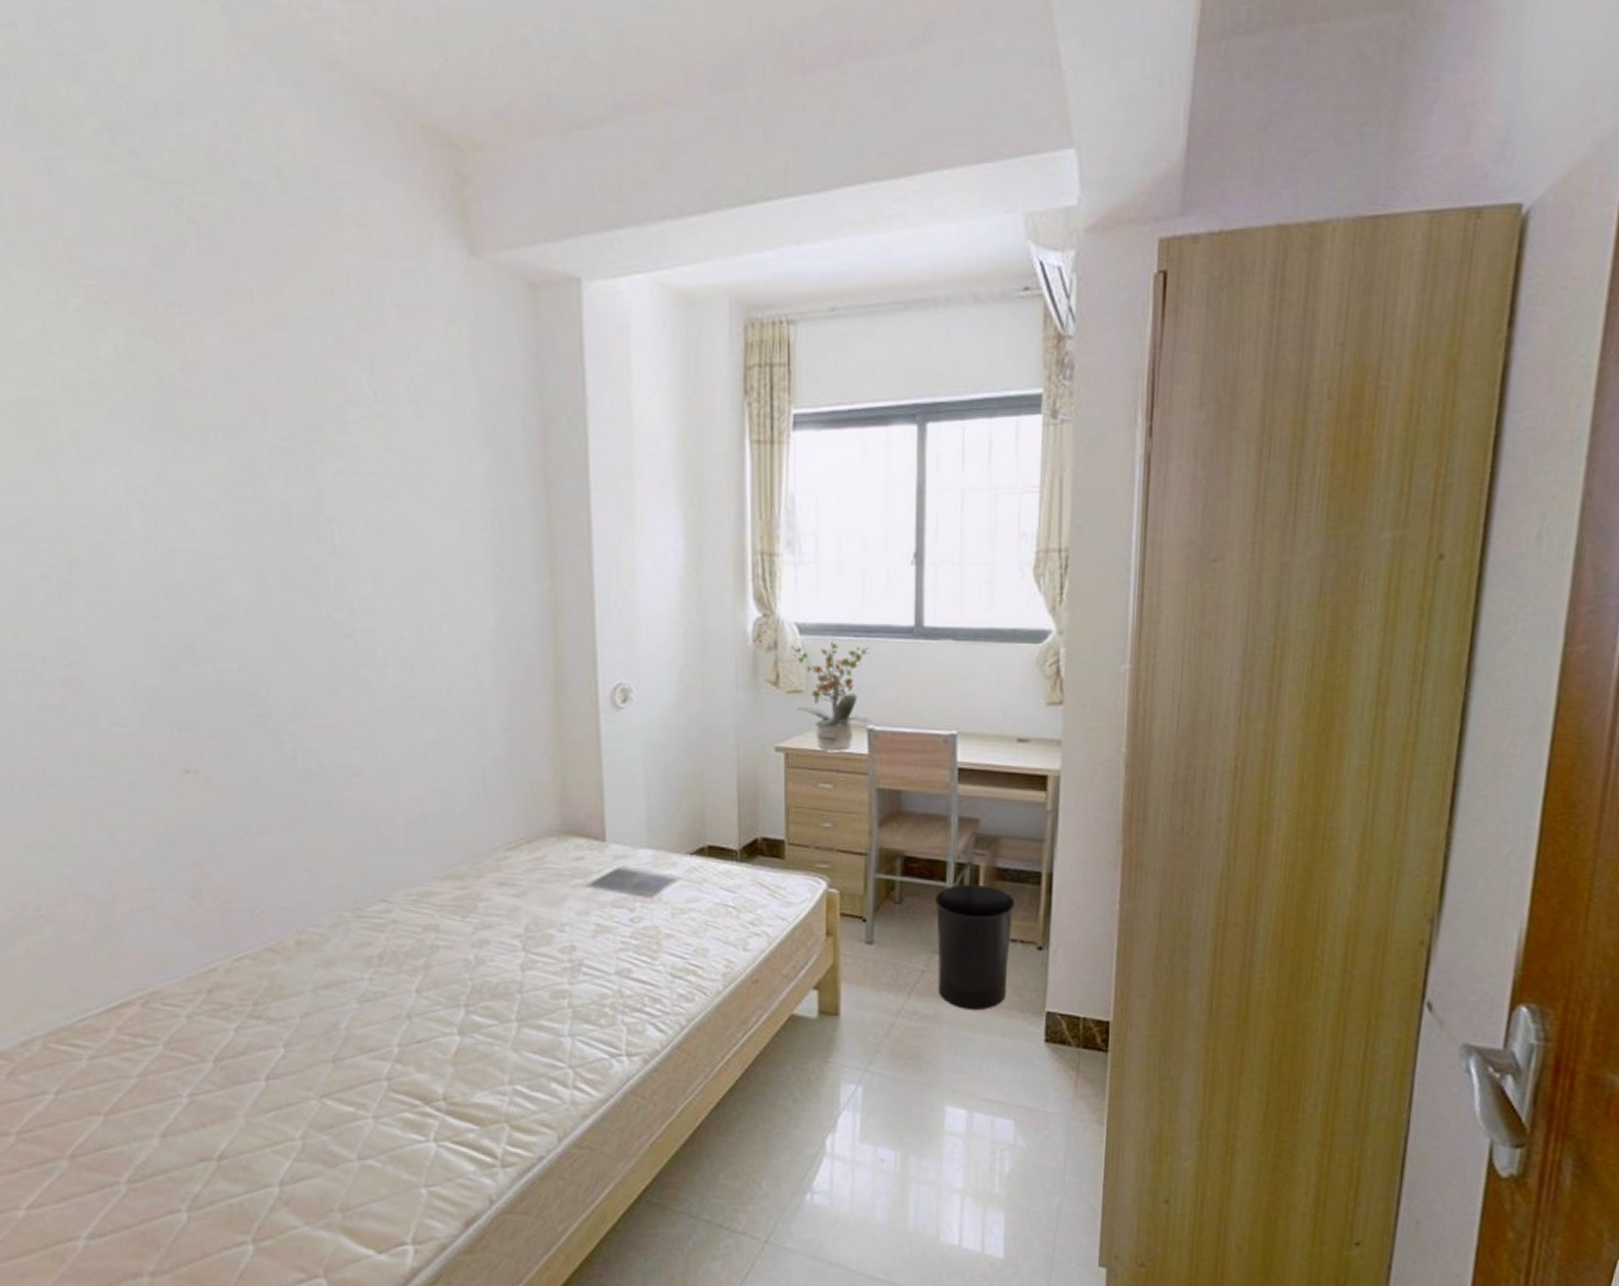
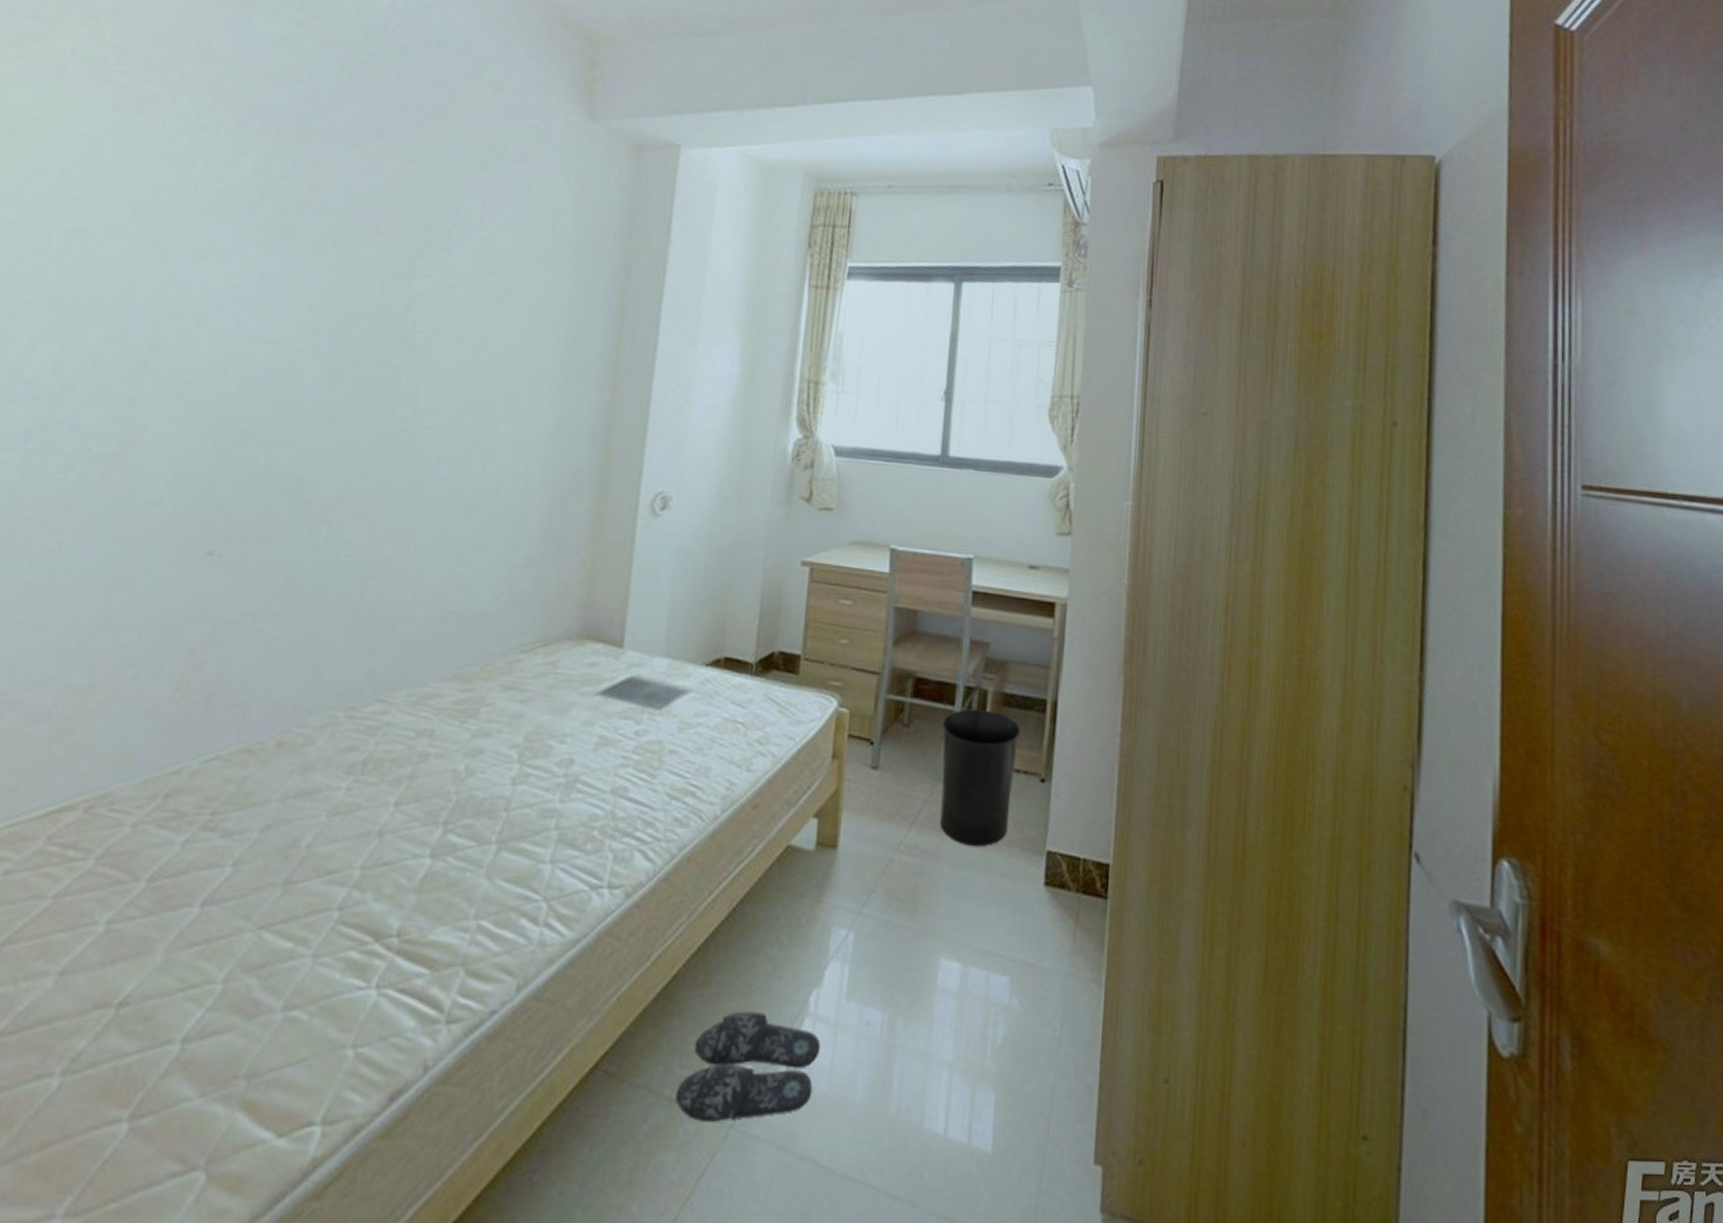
slippers: none [714,1153,839,1238] -> present [676,1011,820,1122]
potted plant: present [790,642,872,750] -> none [825,465,898,568]

